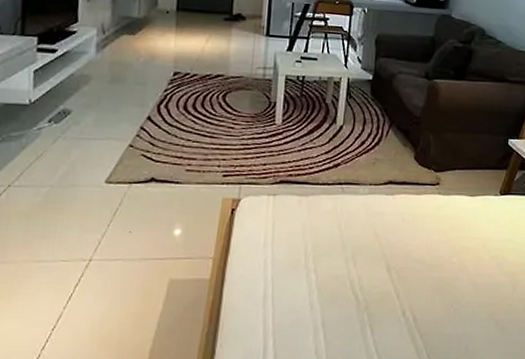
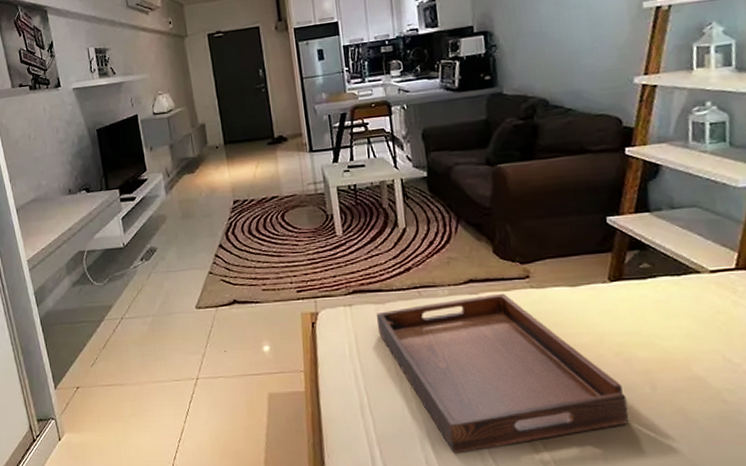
serving tray: none [296,196,493,344] -> present [376,293,629,454]

